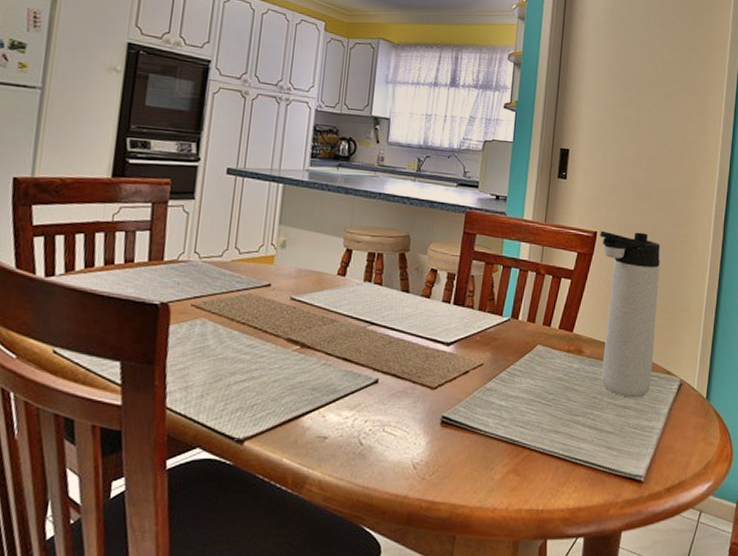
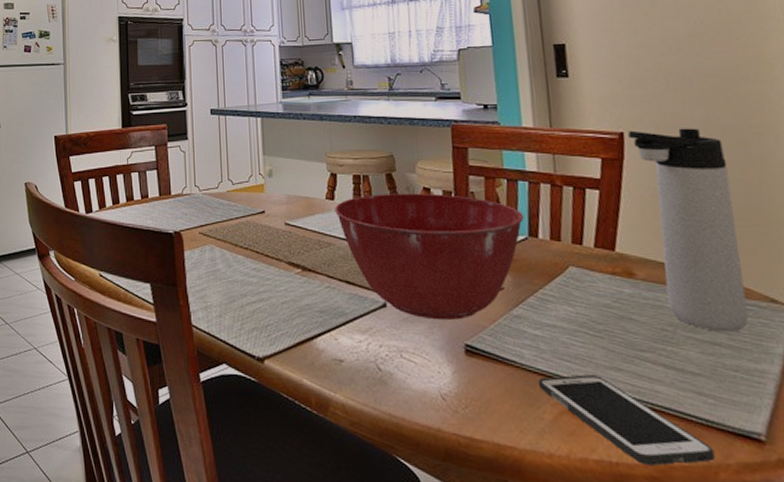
mixing bowl: none [344,272,511,395] -> present [335,193,525,321]
cell phone: none [496,438,610,509] -> present [539,374,715,466]

